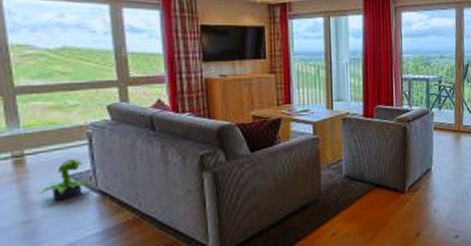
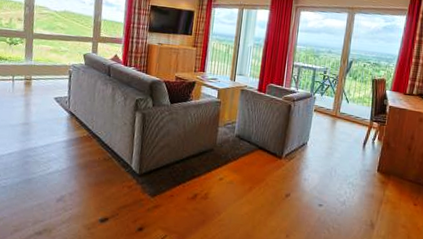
potted plant: present [40,159,90,201] -> none [36,87,66,114]

